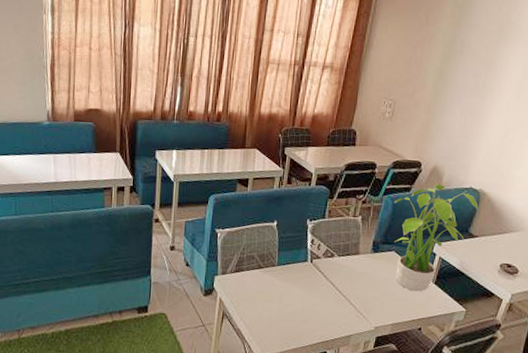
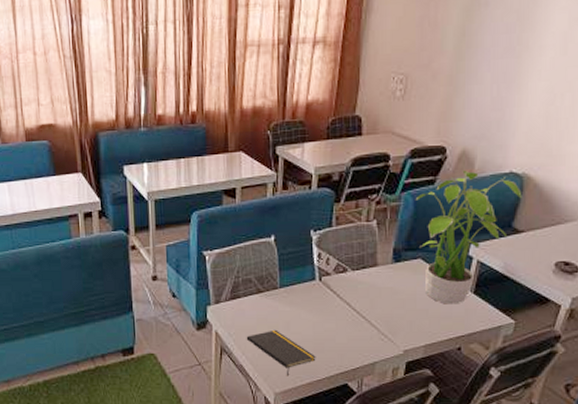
notepad: none [245,300,302,341] -> present [246,329,316,375]

